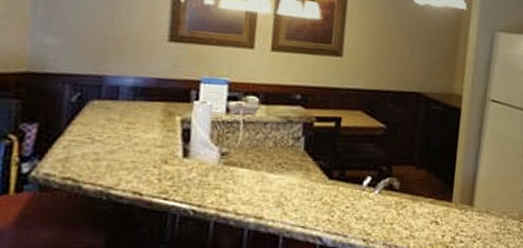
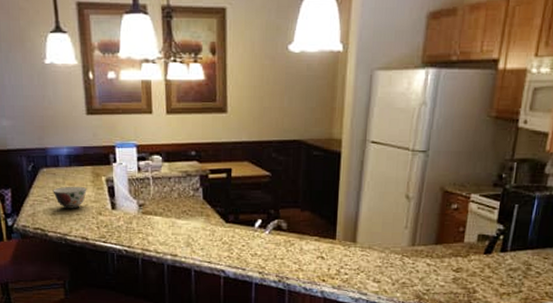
soup bowl: none [101,125,153,155] -> present [53,186,87,209]

